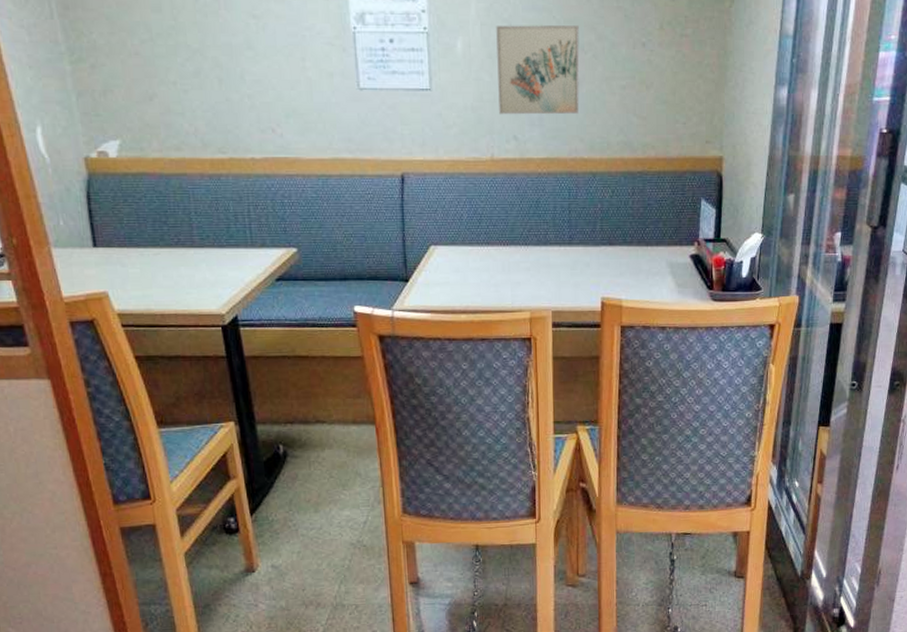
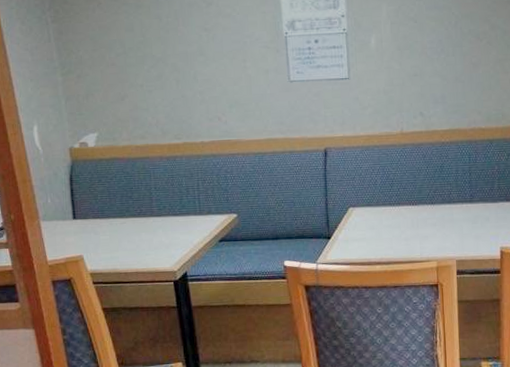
wall art: present [496,25,580,115] -> none [404,19,477,96]

